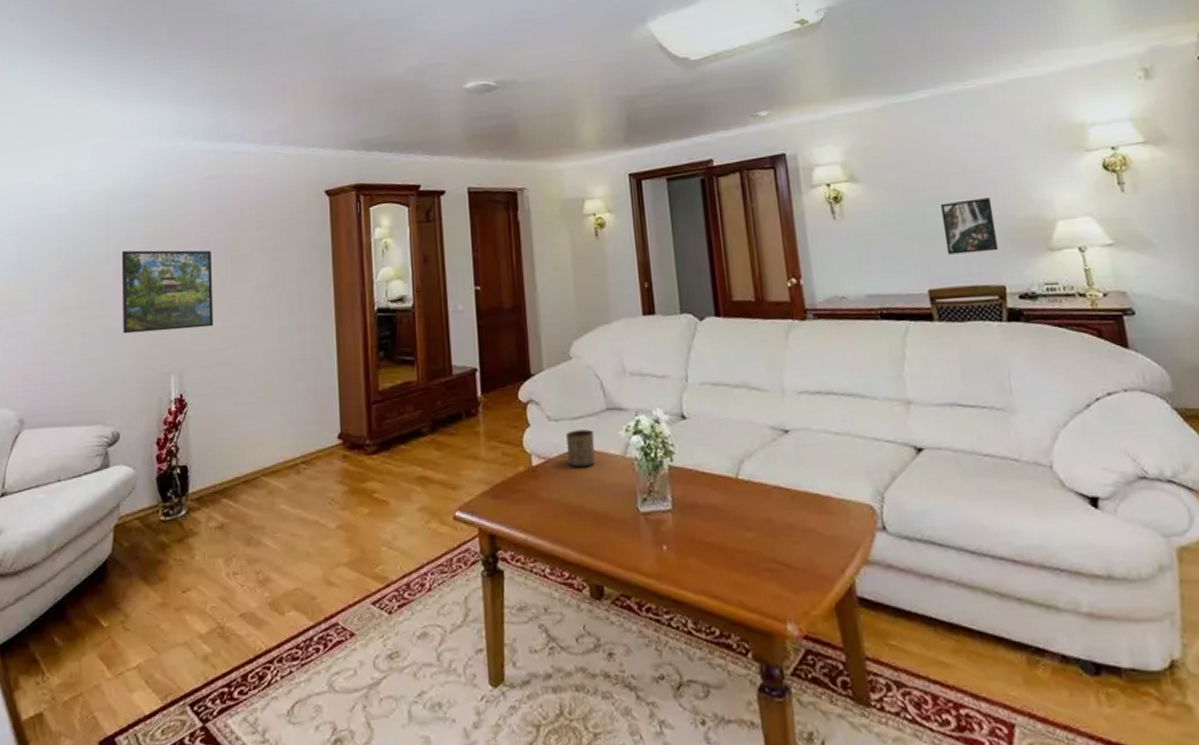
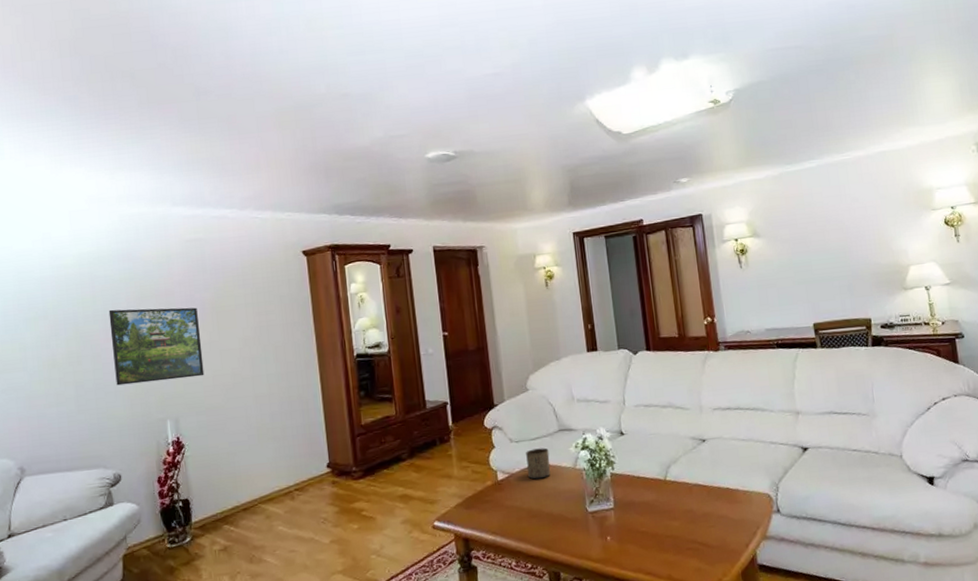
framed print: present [940,197,999,255] -> none [823,248,867,295]

